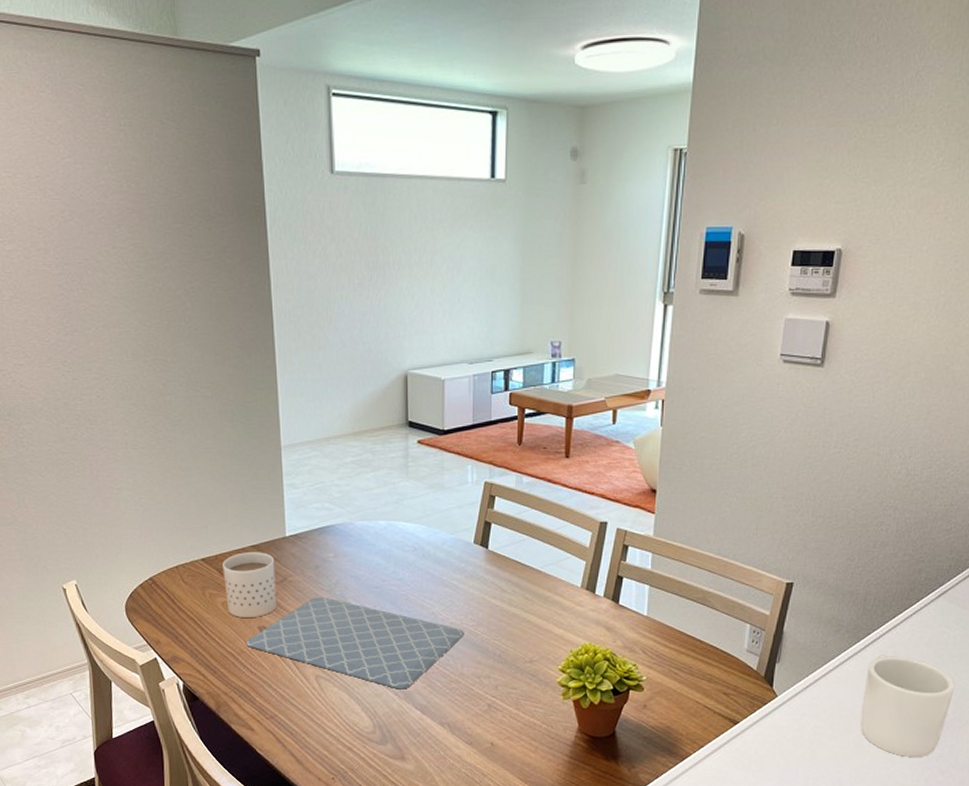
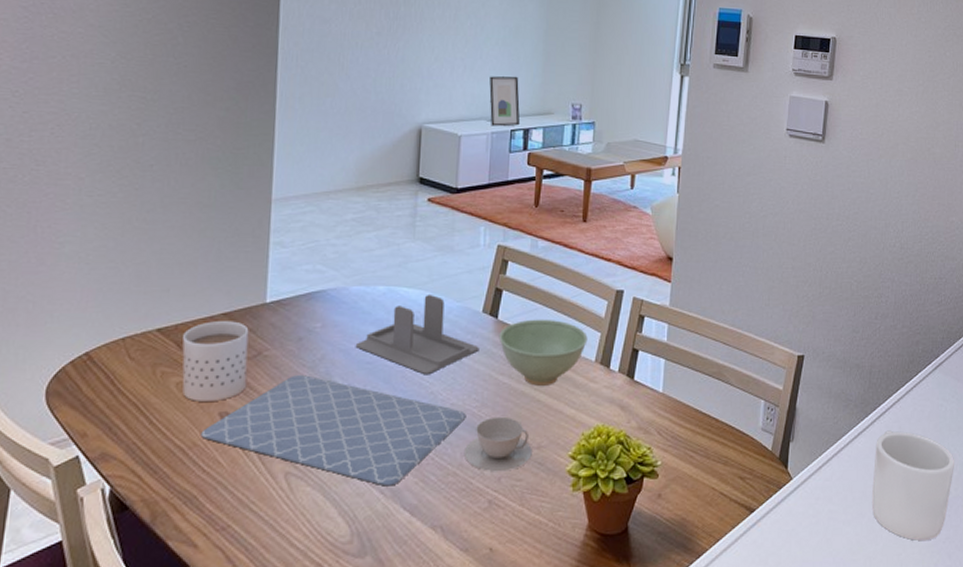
napkin holder: none [364,527,473,597] -> present [355,294,479,374]
teacup: none [464,634,525,681] -> present [463,416,532,472]
picture frame: none [469,317,501,369] -> present [489,75,521,127]
bowl: none [490,549,573,608] -> present [498,319,588,386]

